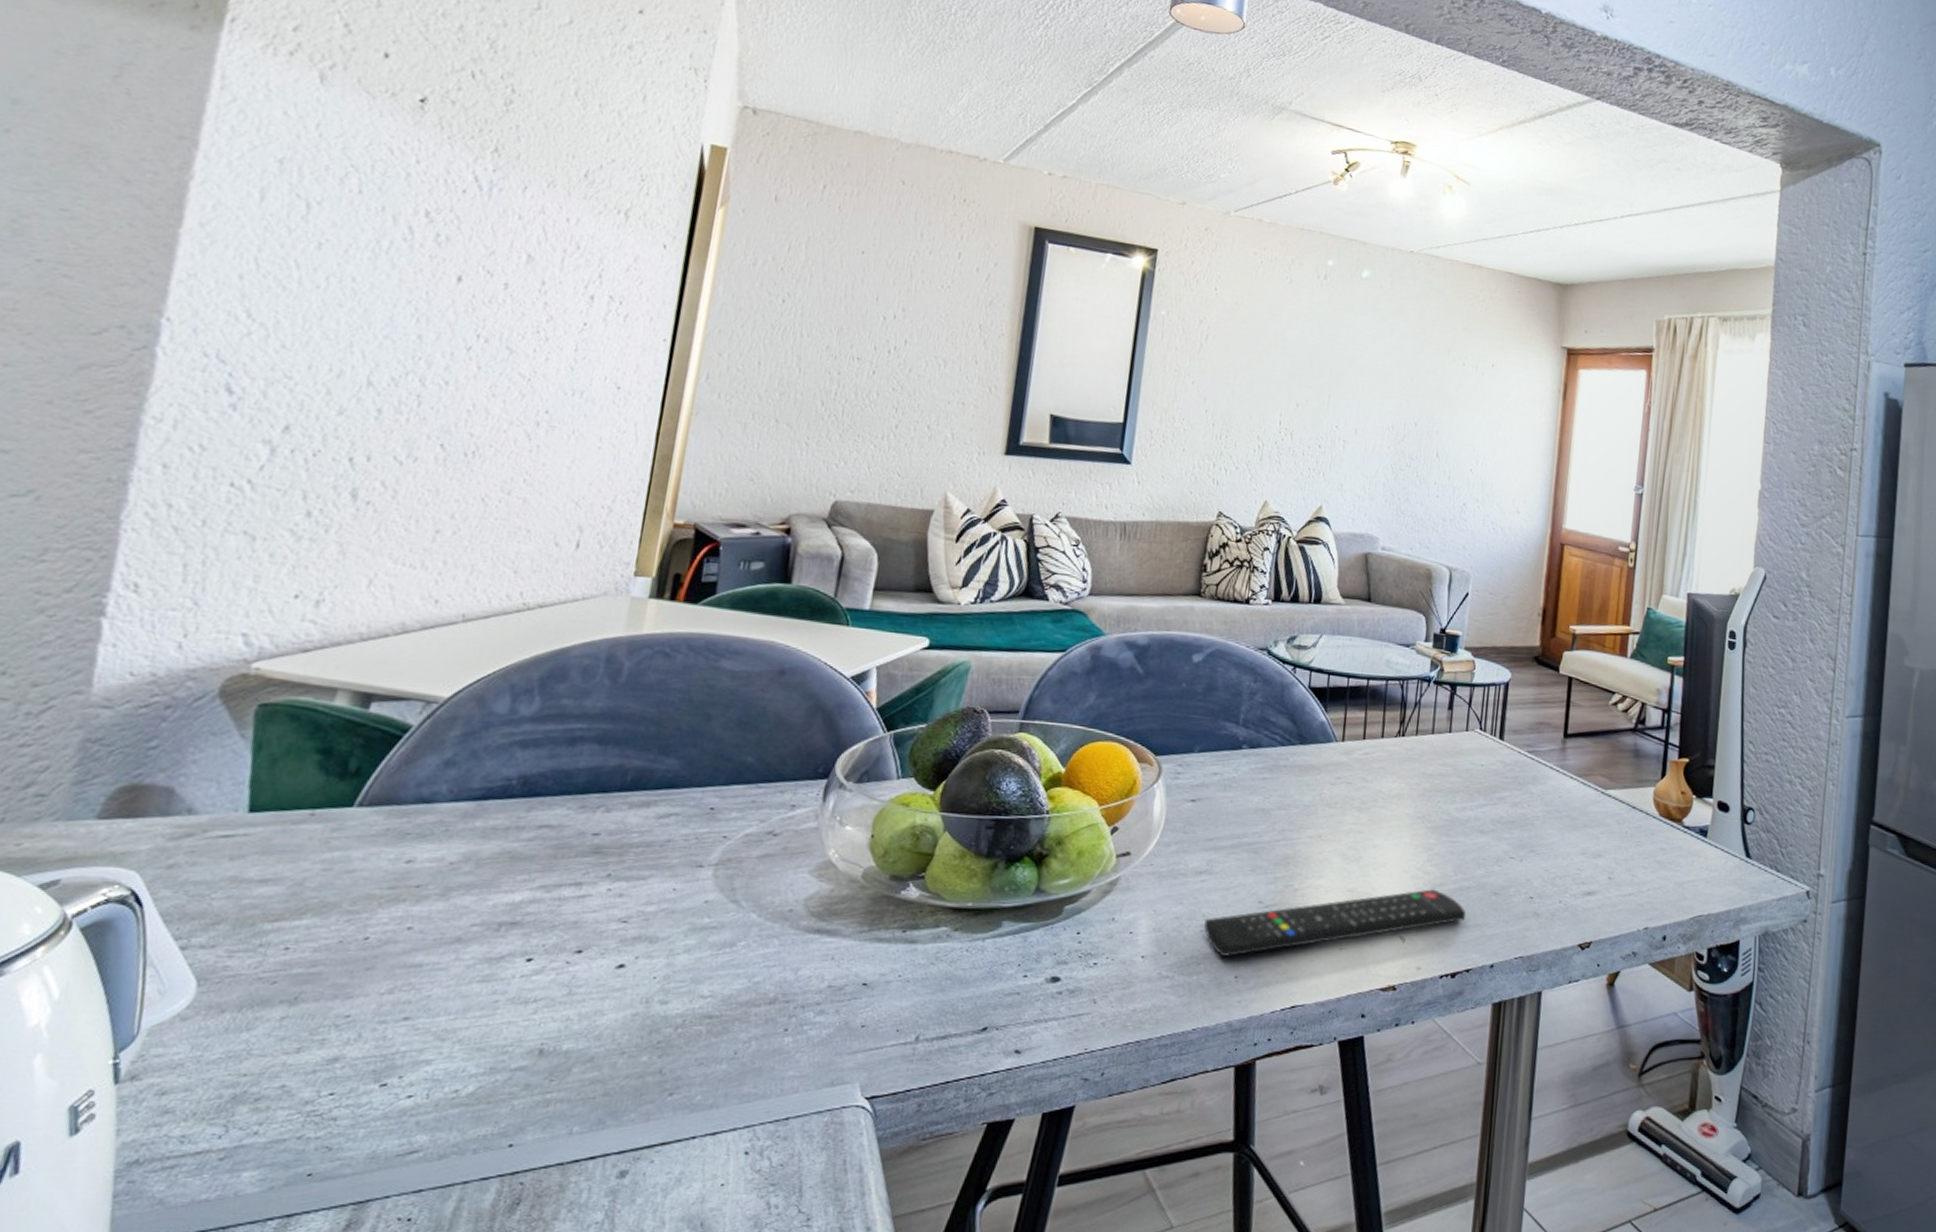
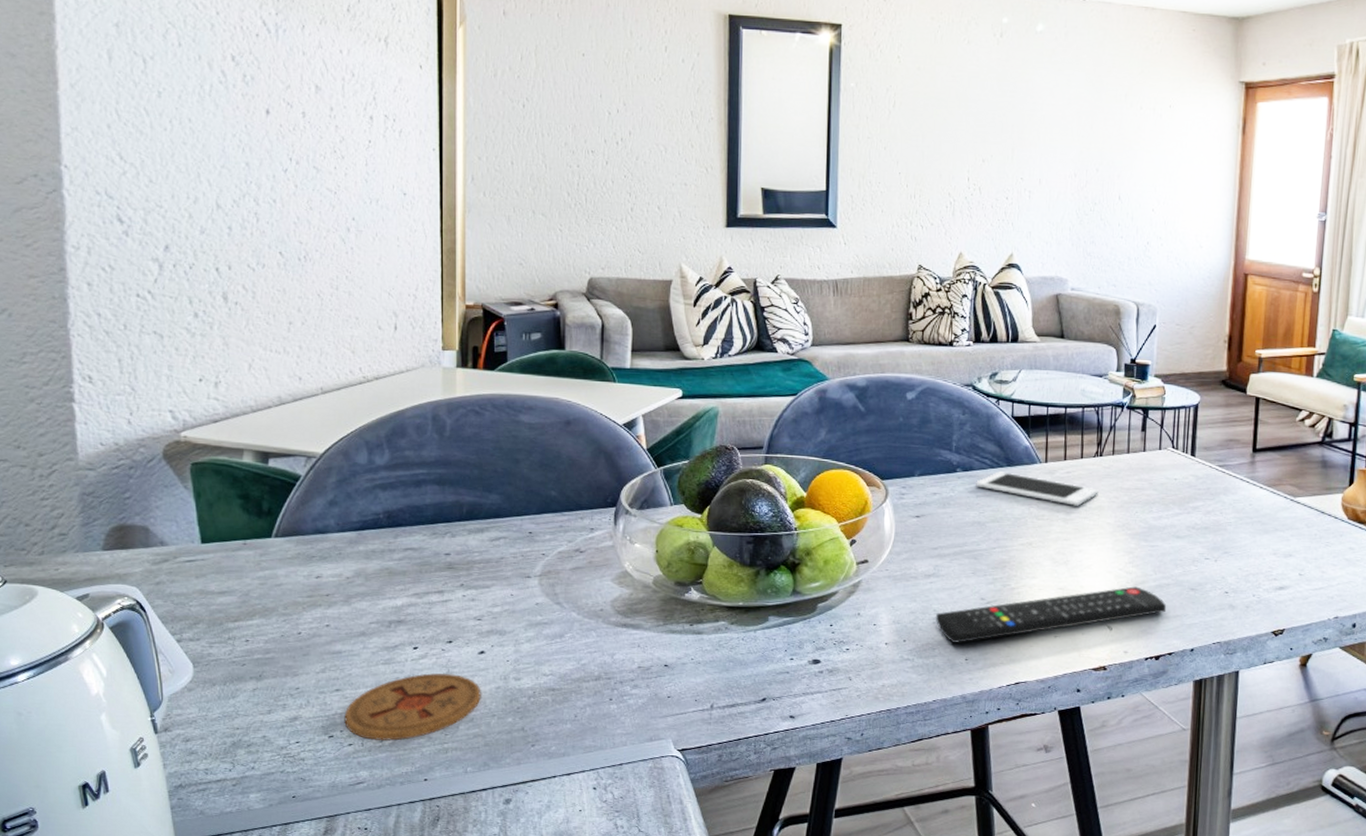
coaster: none [406,995,611,1090] -> present [344,673,481,741]
cell phone: none [1263,750,1399,793] -> present [976,471,1099,506]

